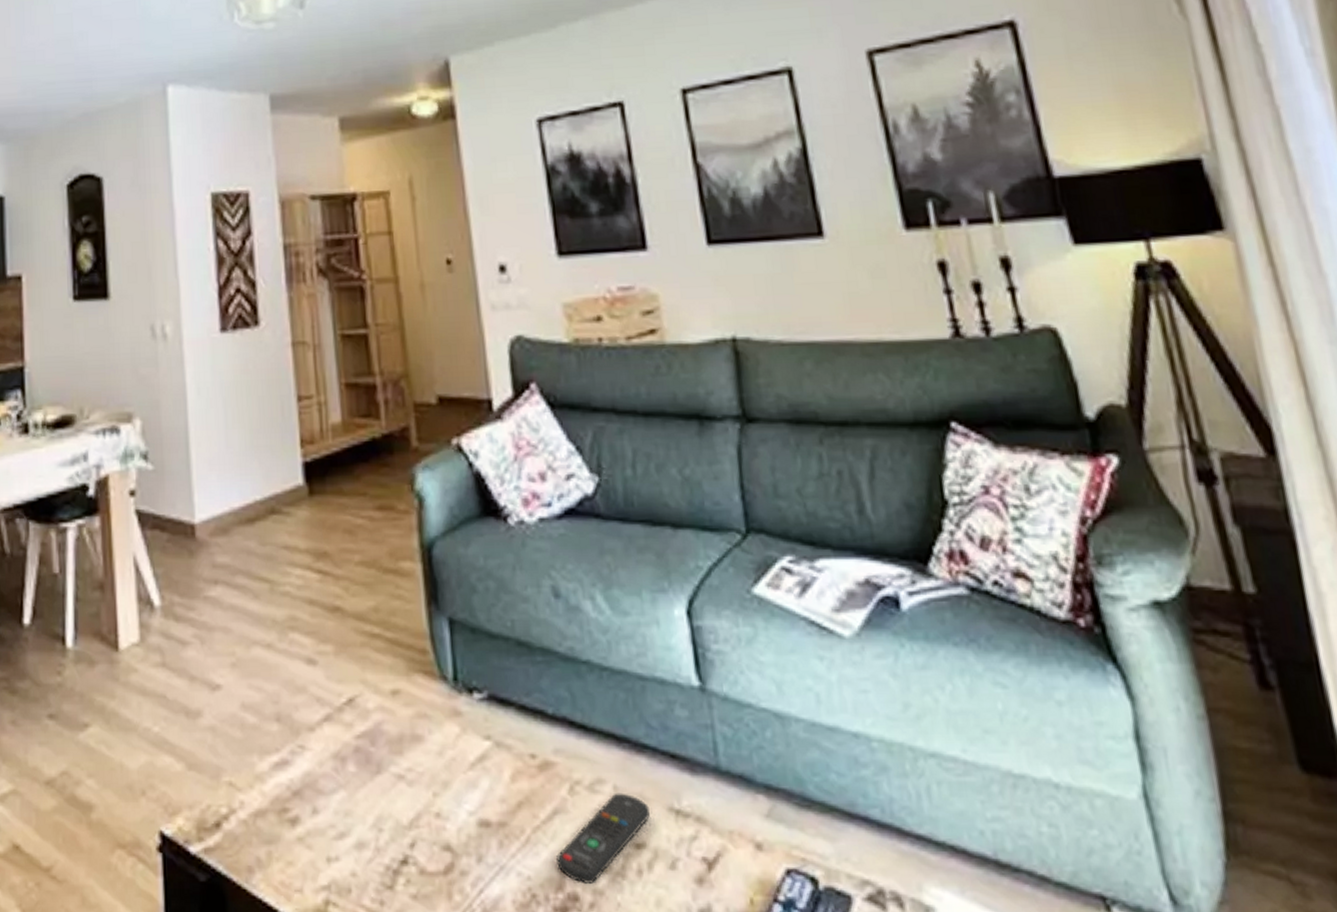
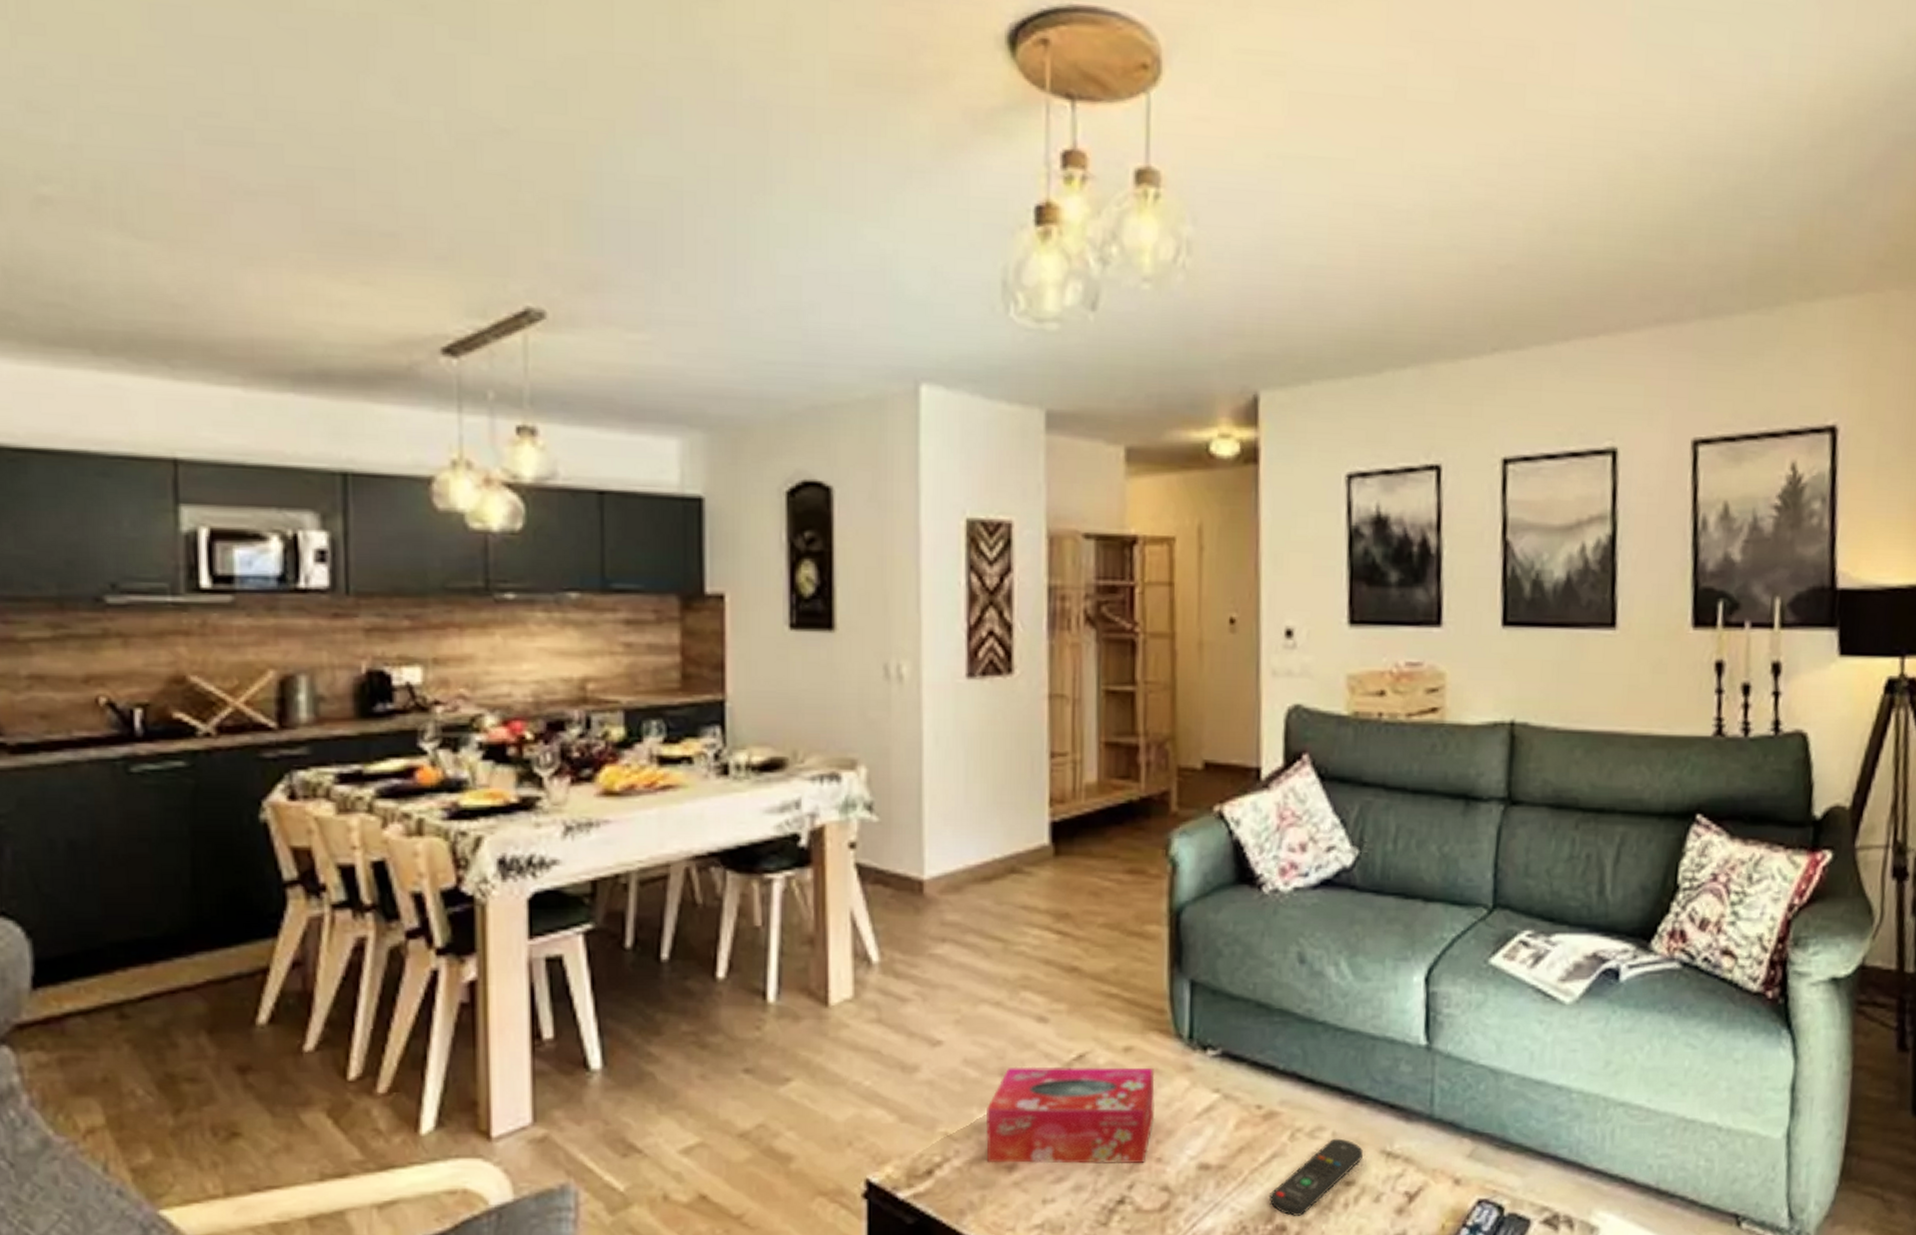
tissue box: none [266,711,429,820] -> present [985,1066,1155,1165]

